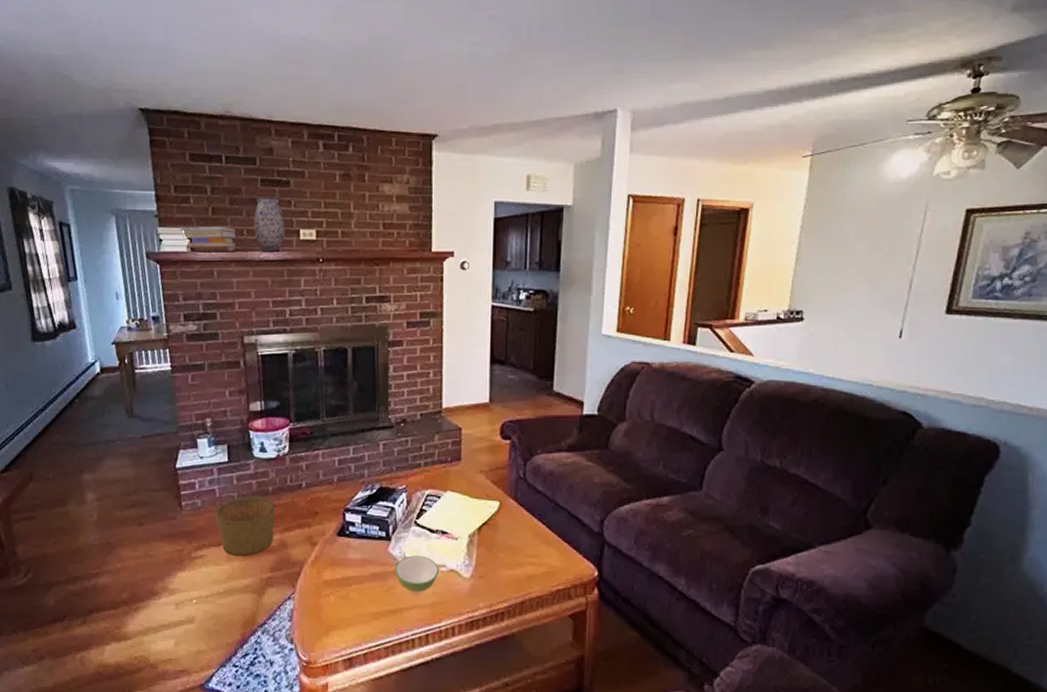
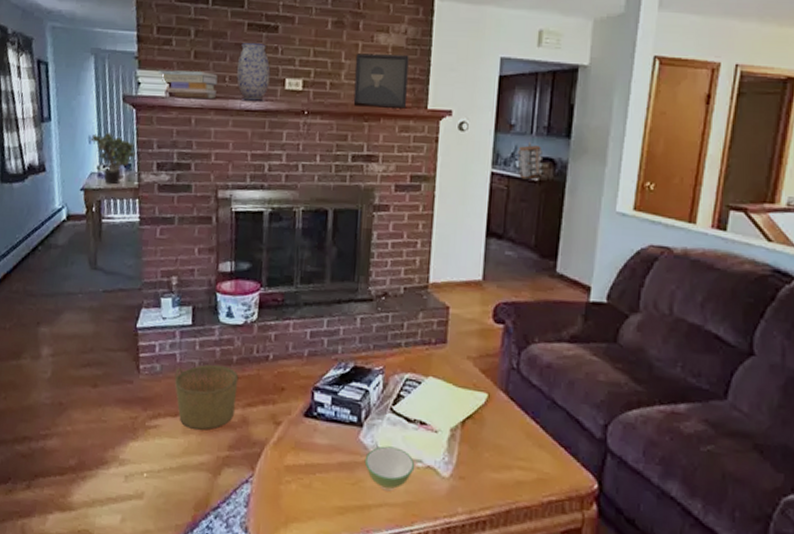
potted plant: none [118,288,163,336] -> present [90,133,137,184]
picture frame: none [364,203,412,252] -> present [353,53,409,109]
spice rack: none [514,277,537,310] -> present [517,142,544,180]

